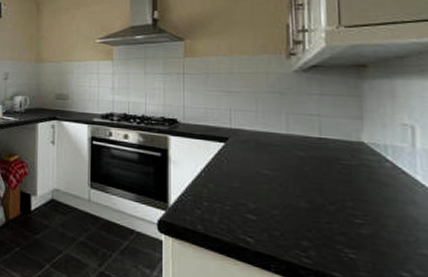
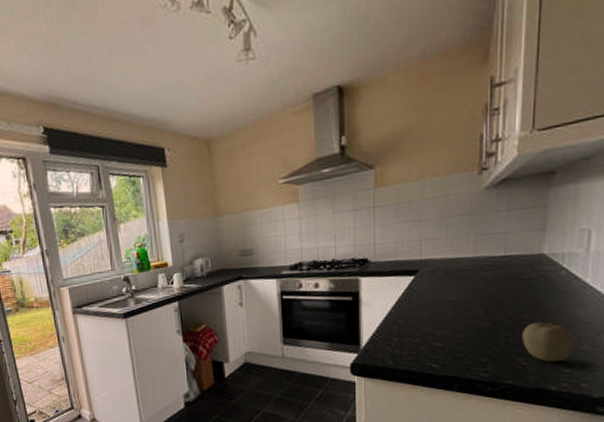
fruit: none [347,212,411,263] -> present [522,322,574,362]

